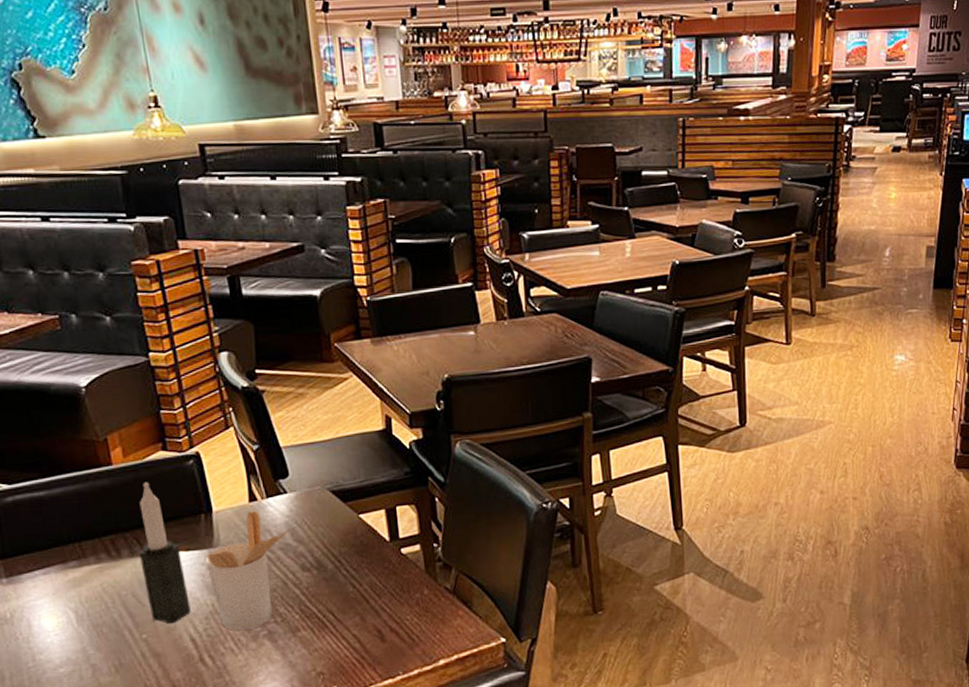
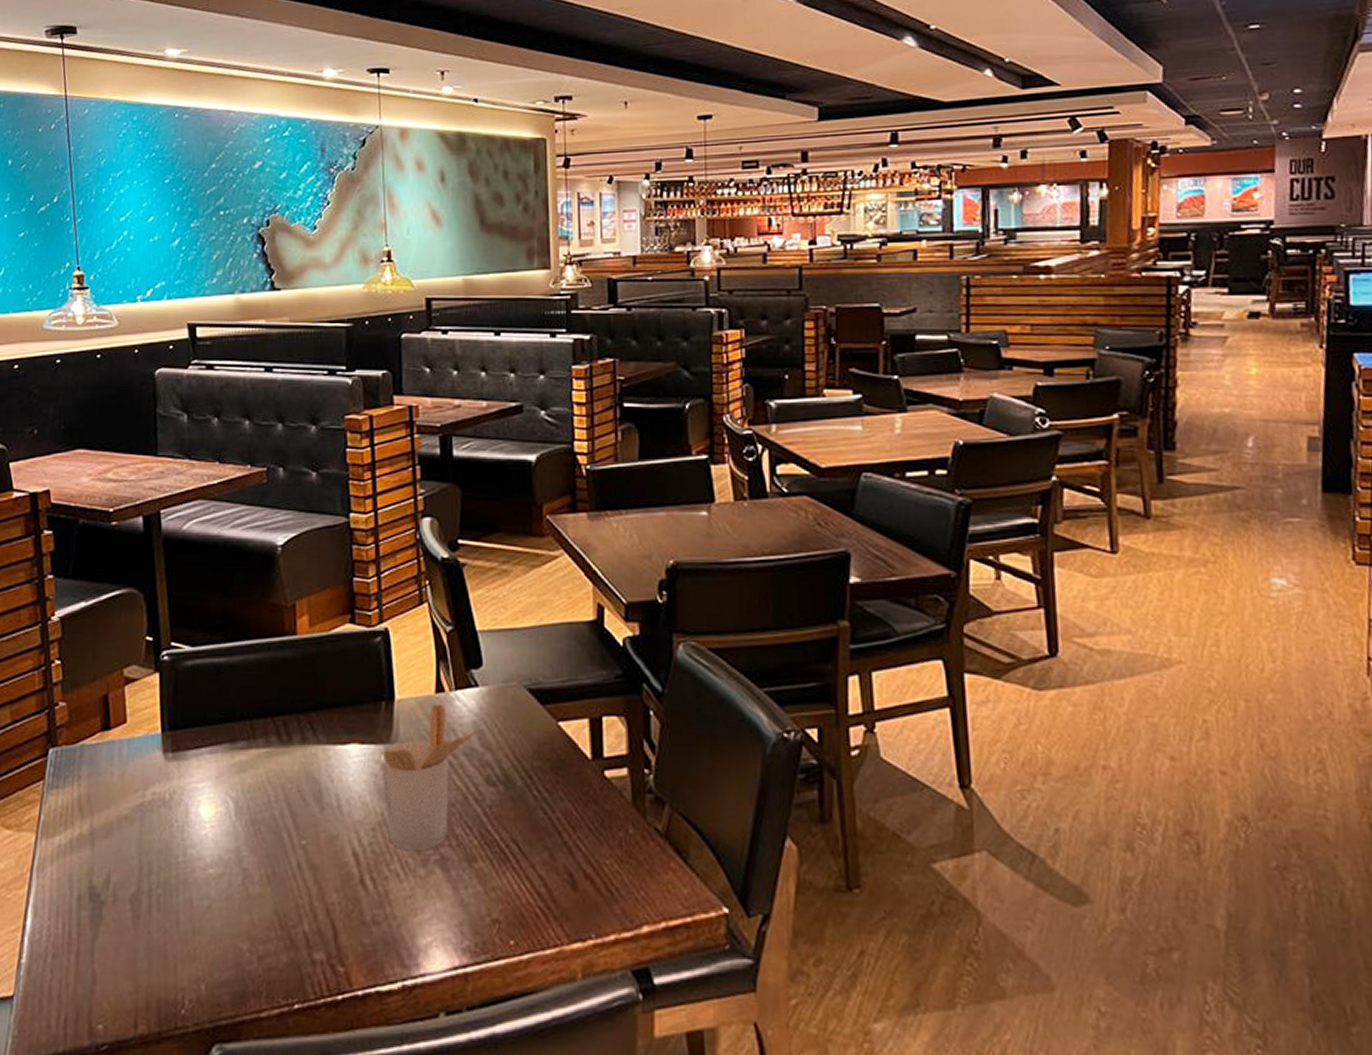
candle: present [139,481,191,624] -> none [311,657,358,832]

